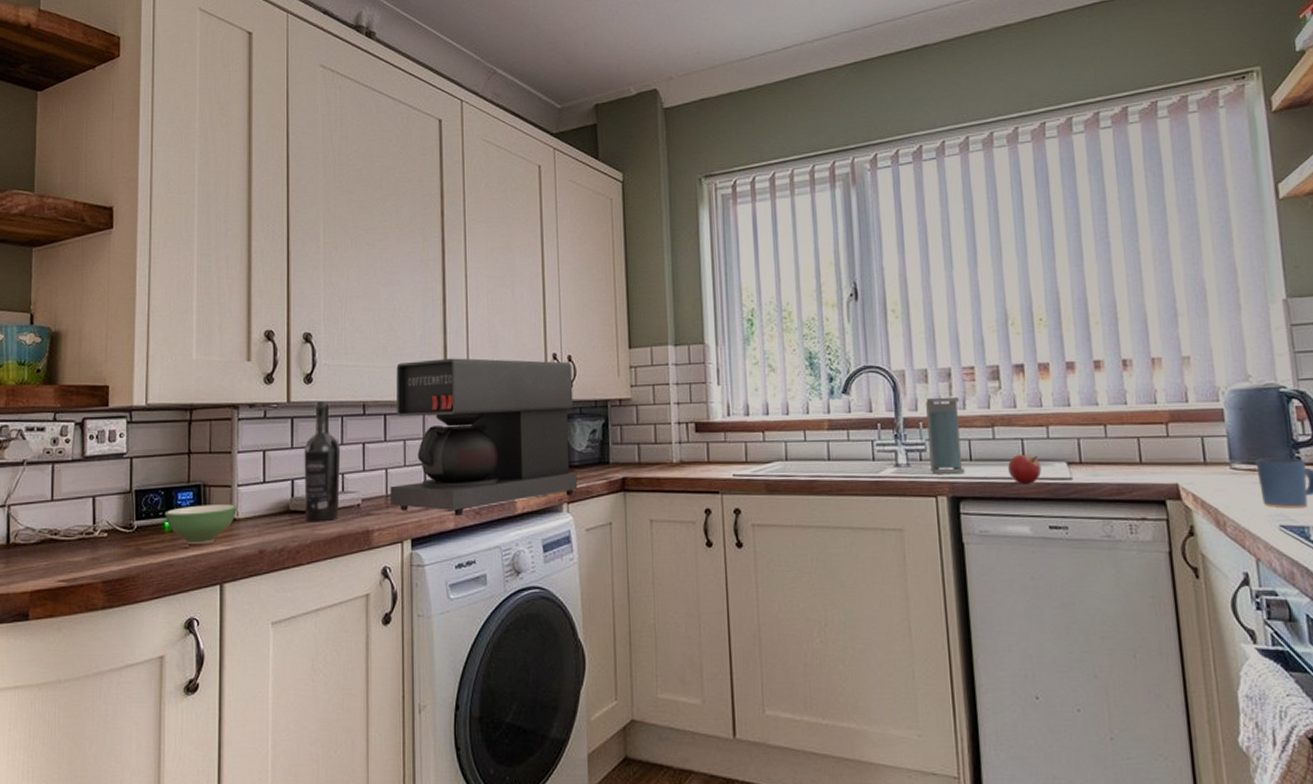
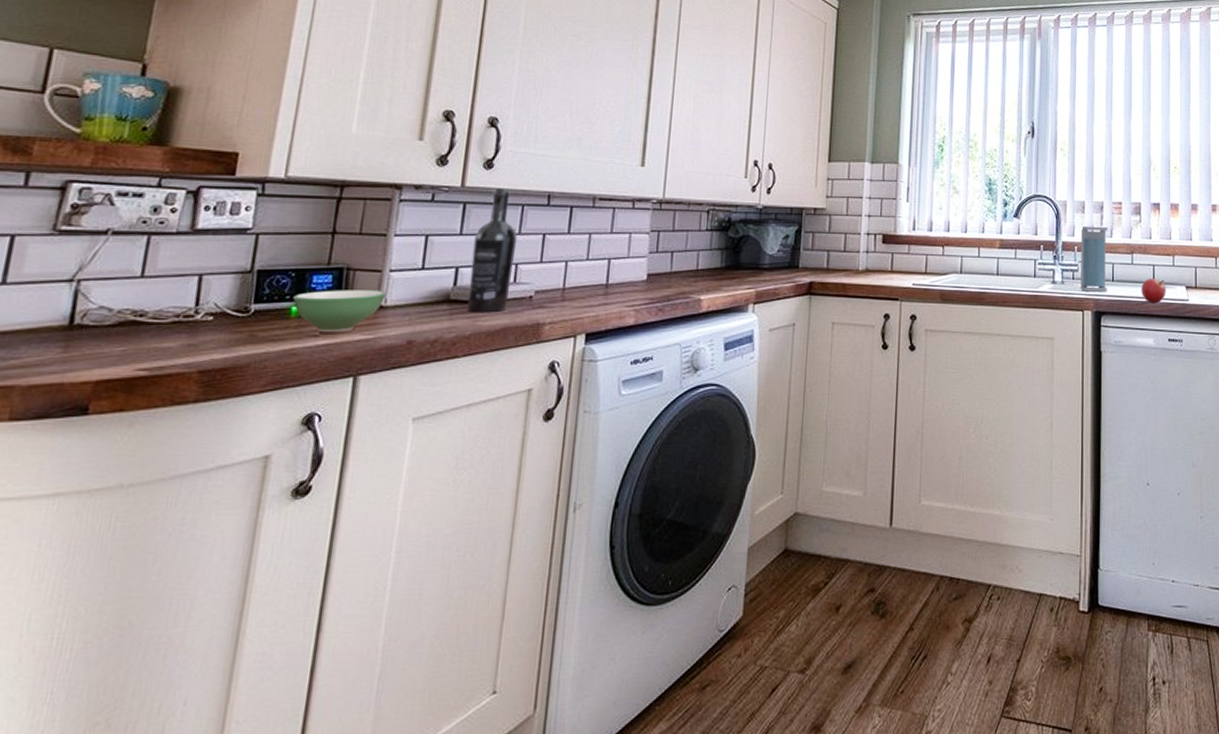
coffee maker: present [390,358,578,516] -> none [567,155,772,312]

